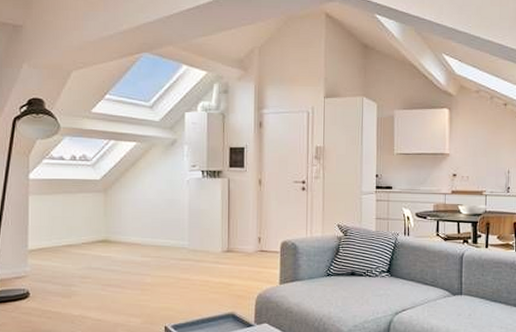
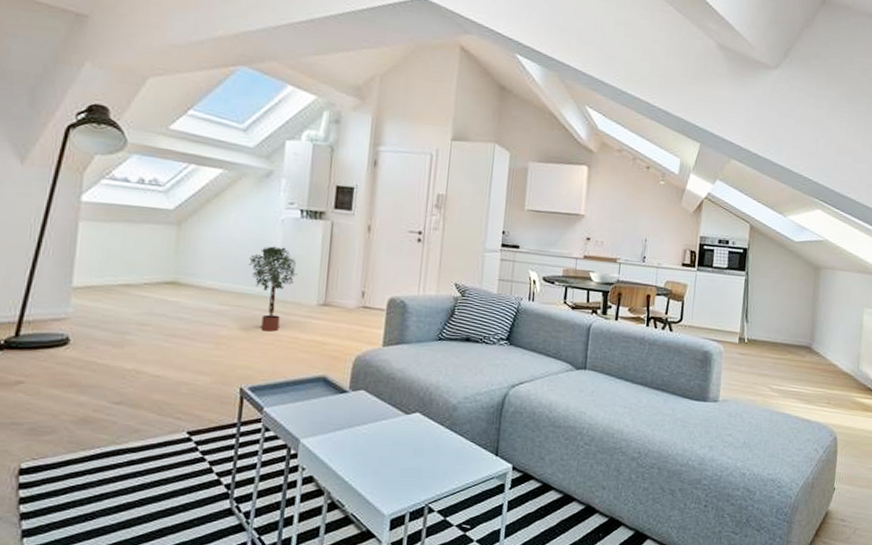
potted tree: none [163,204,204,278] -> present [249,246,298,333]

